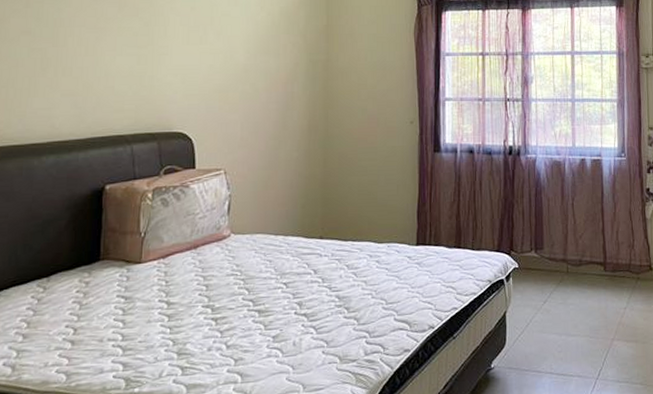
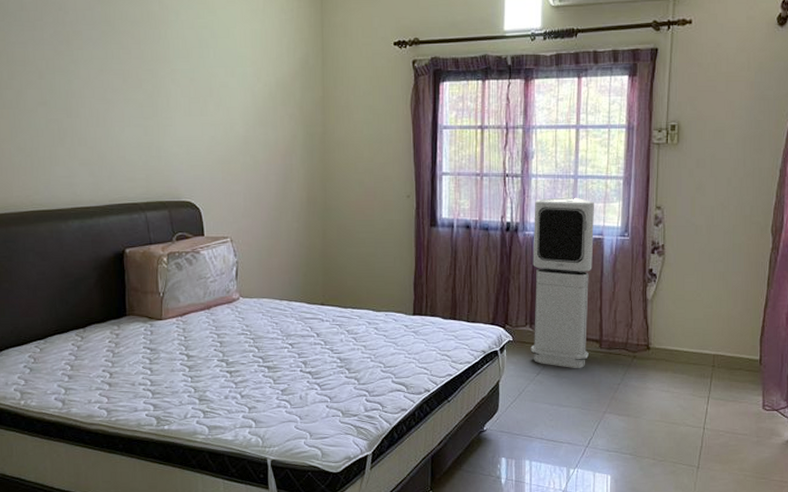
air purifier: none [535,120,594,295] -> present [530,197,595,369]

